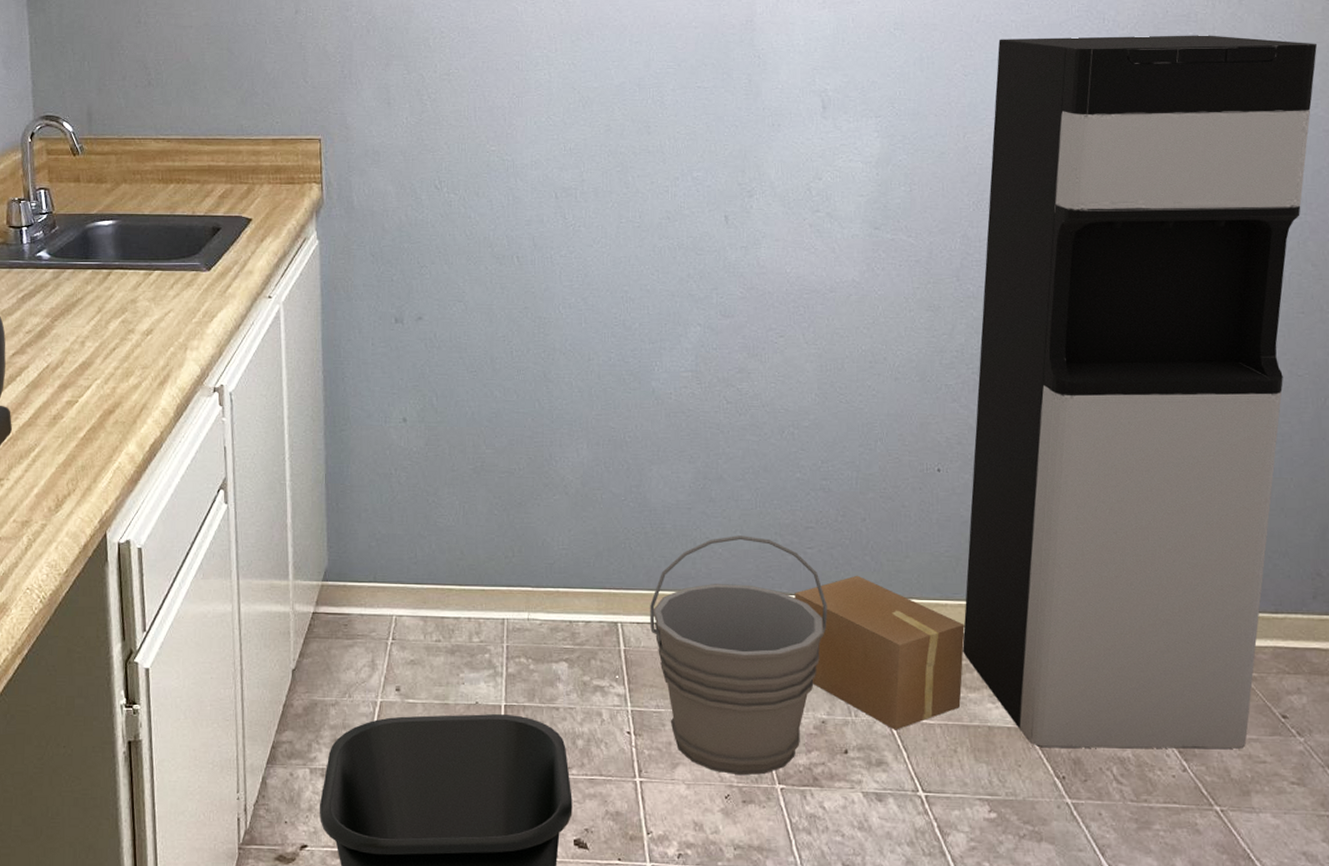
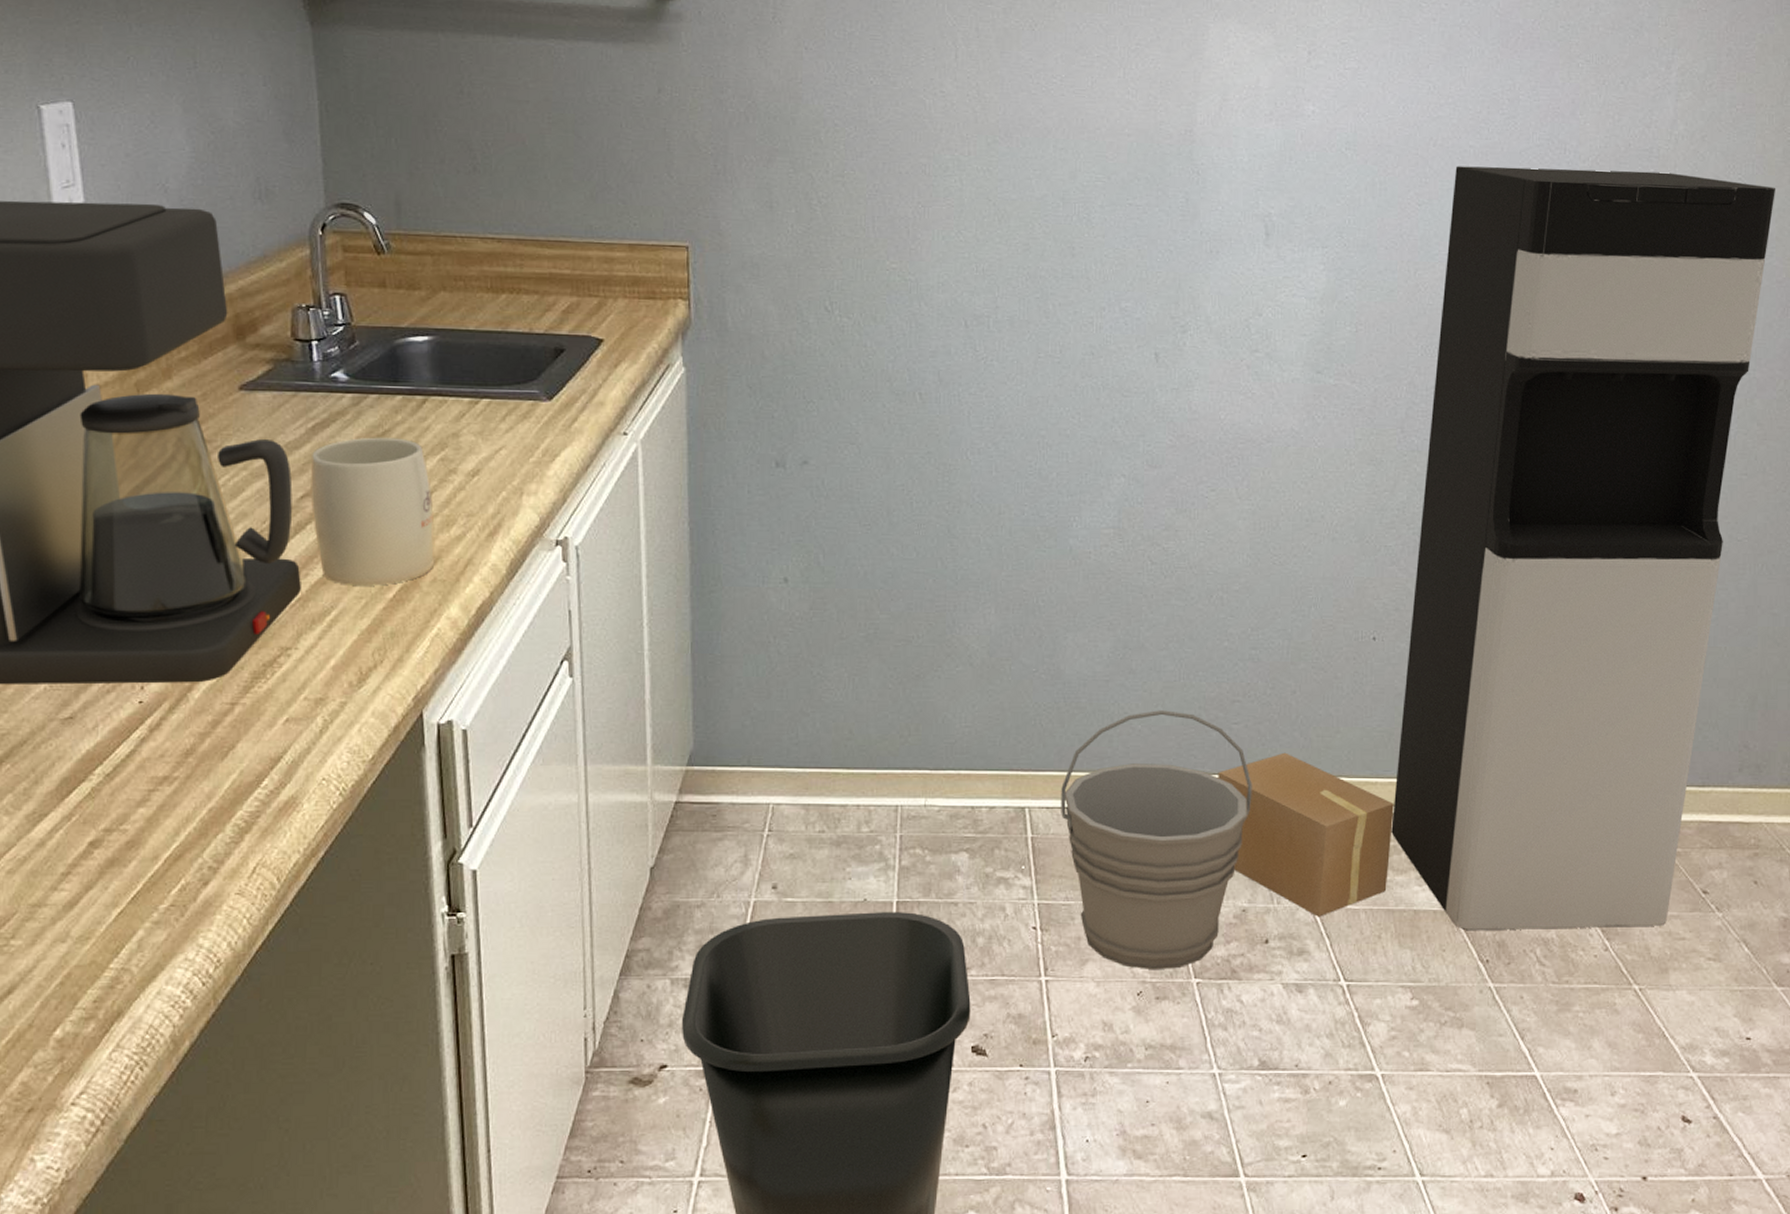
mug: none [20,304,117,427] -> present [310,437,435,586]

